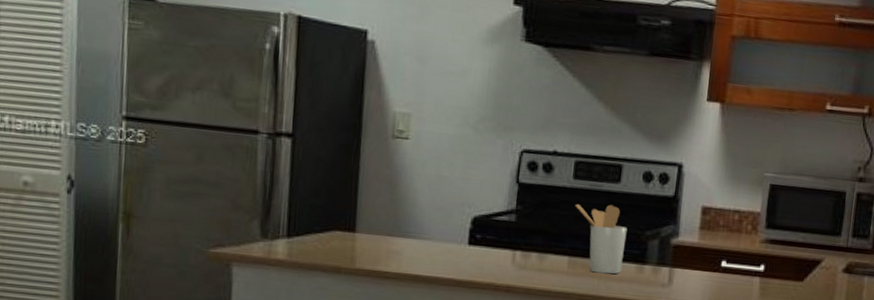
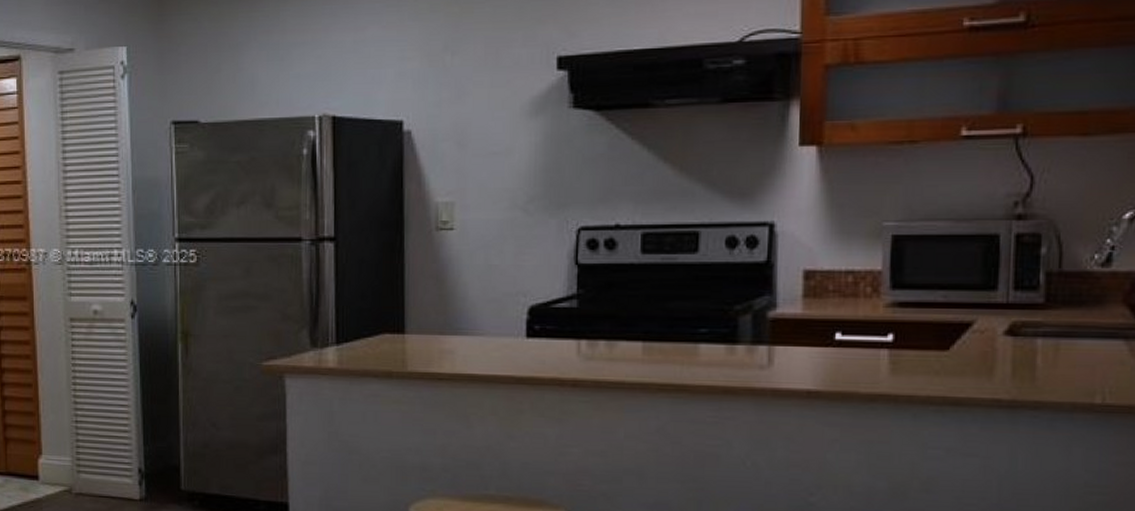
utensil holder: present [575,203,628,275] -> none [645,278,711,359]

